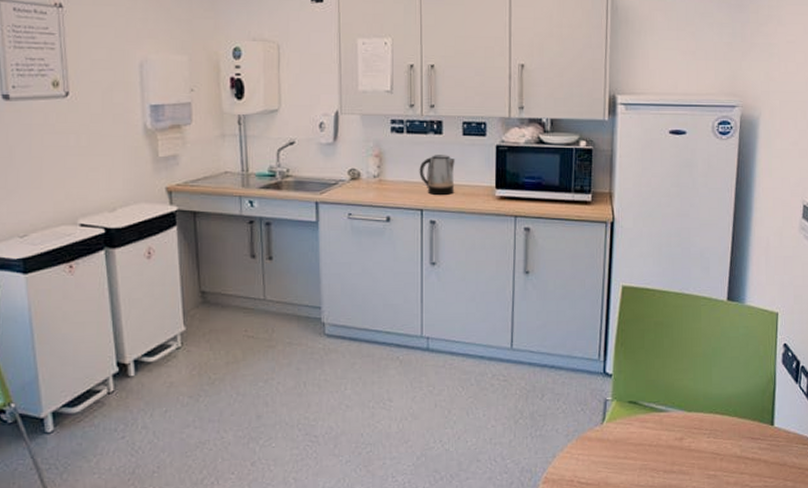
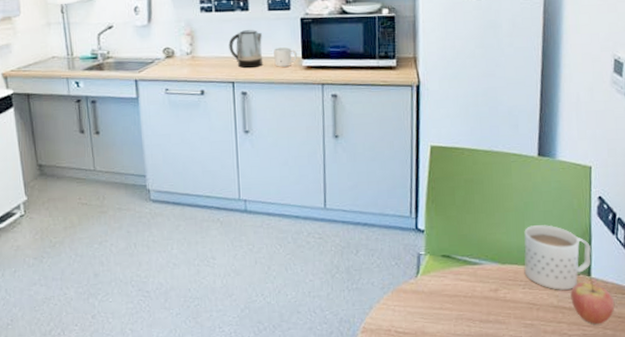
mug: none [466,175,490,196] -> present [274,47,297,67]
mug: none [709,372,775,440] -> present [524,225,591,290]
fruit: none [754,427,796,476] -> present [570,277,615,325]

